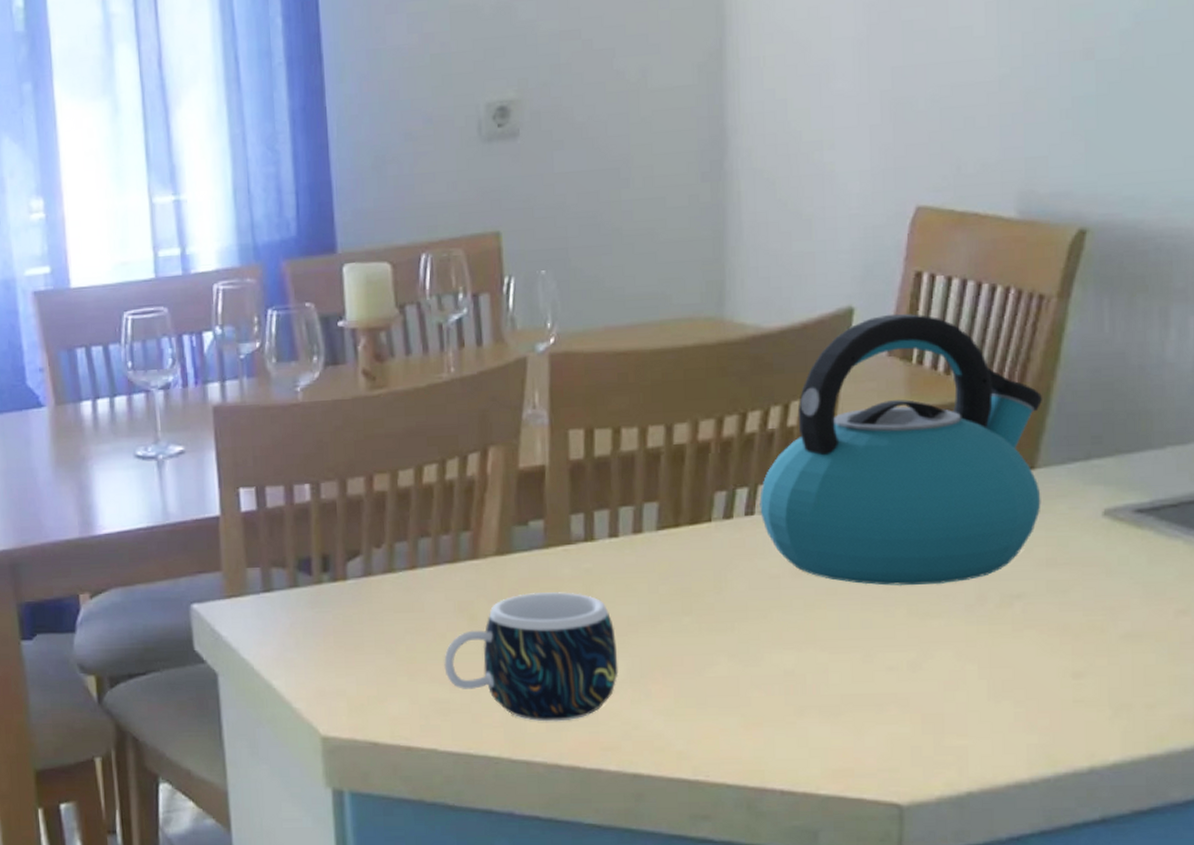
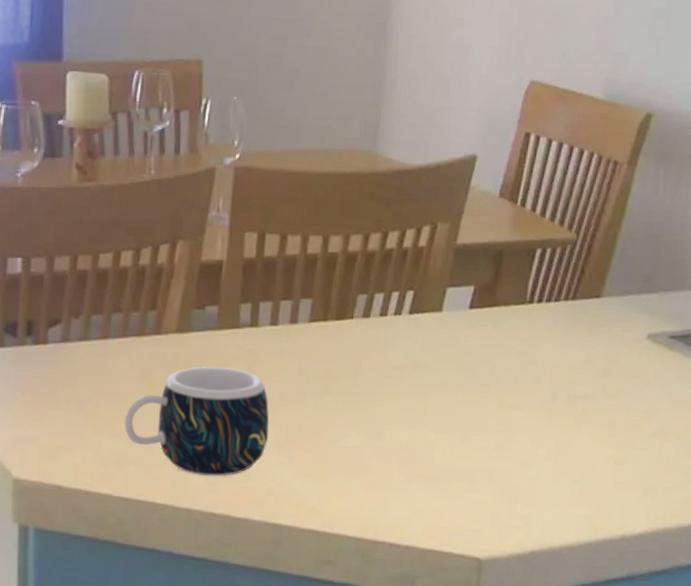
kettle: present [759,313,1042,586] -> none [392,164,610,384]

